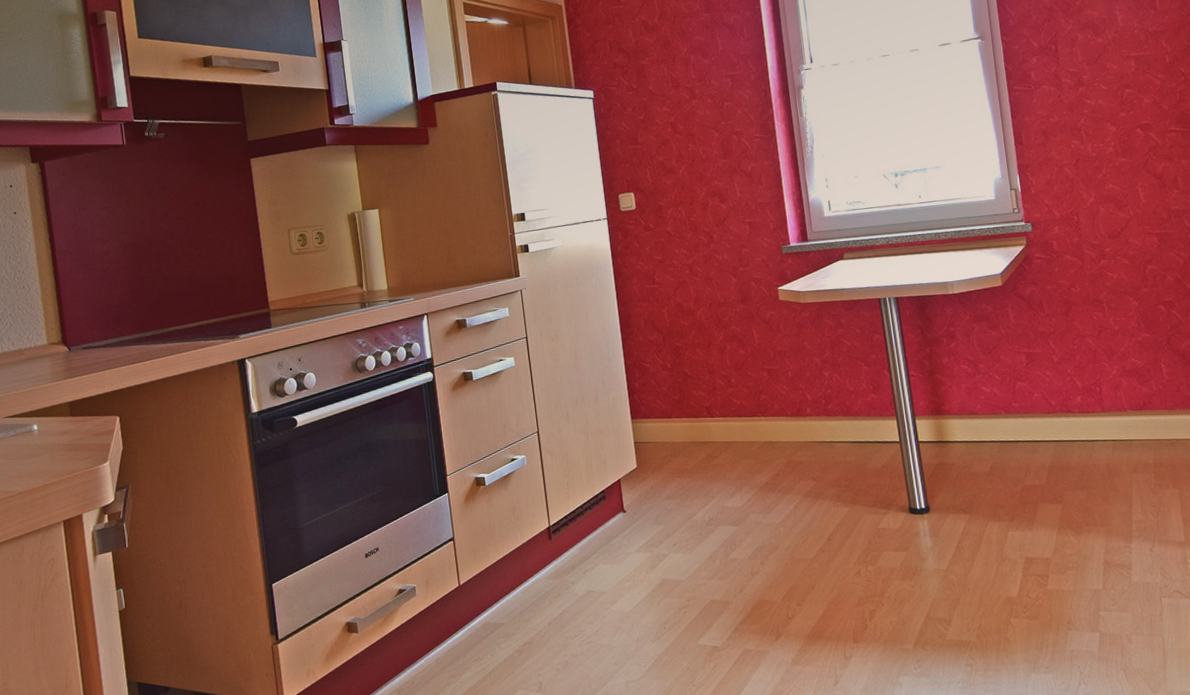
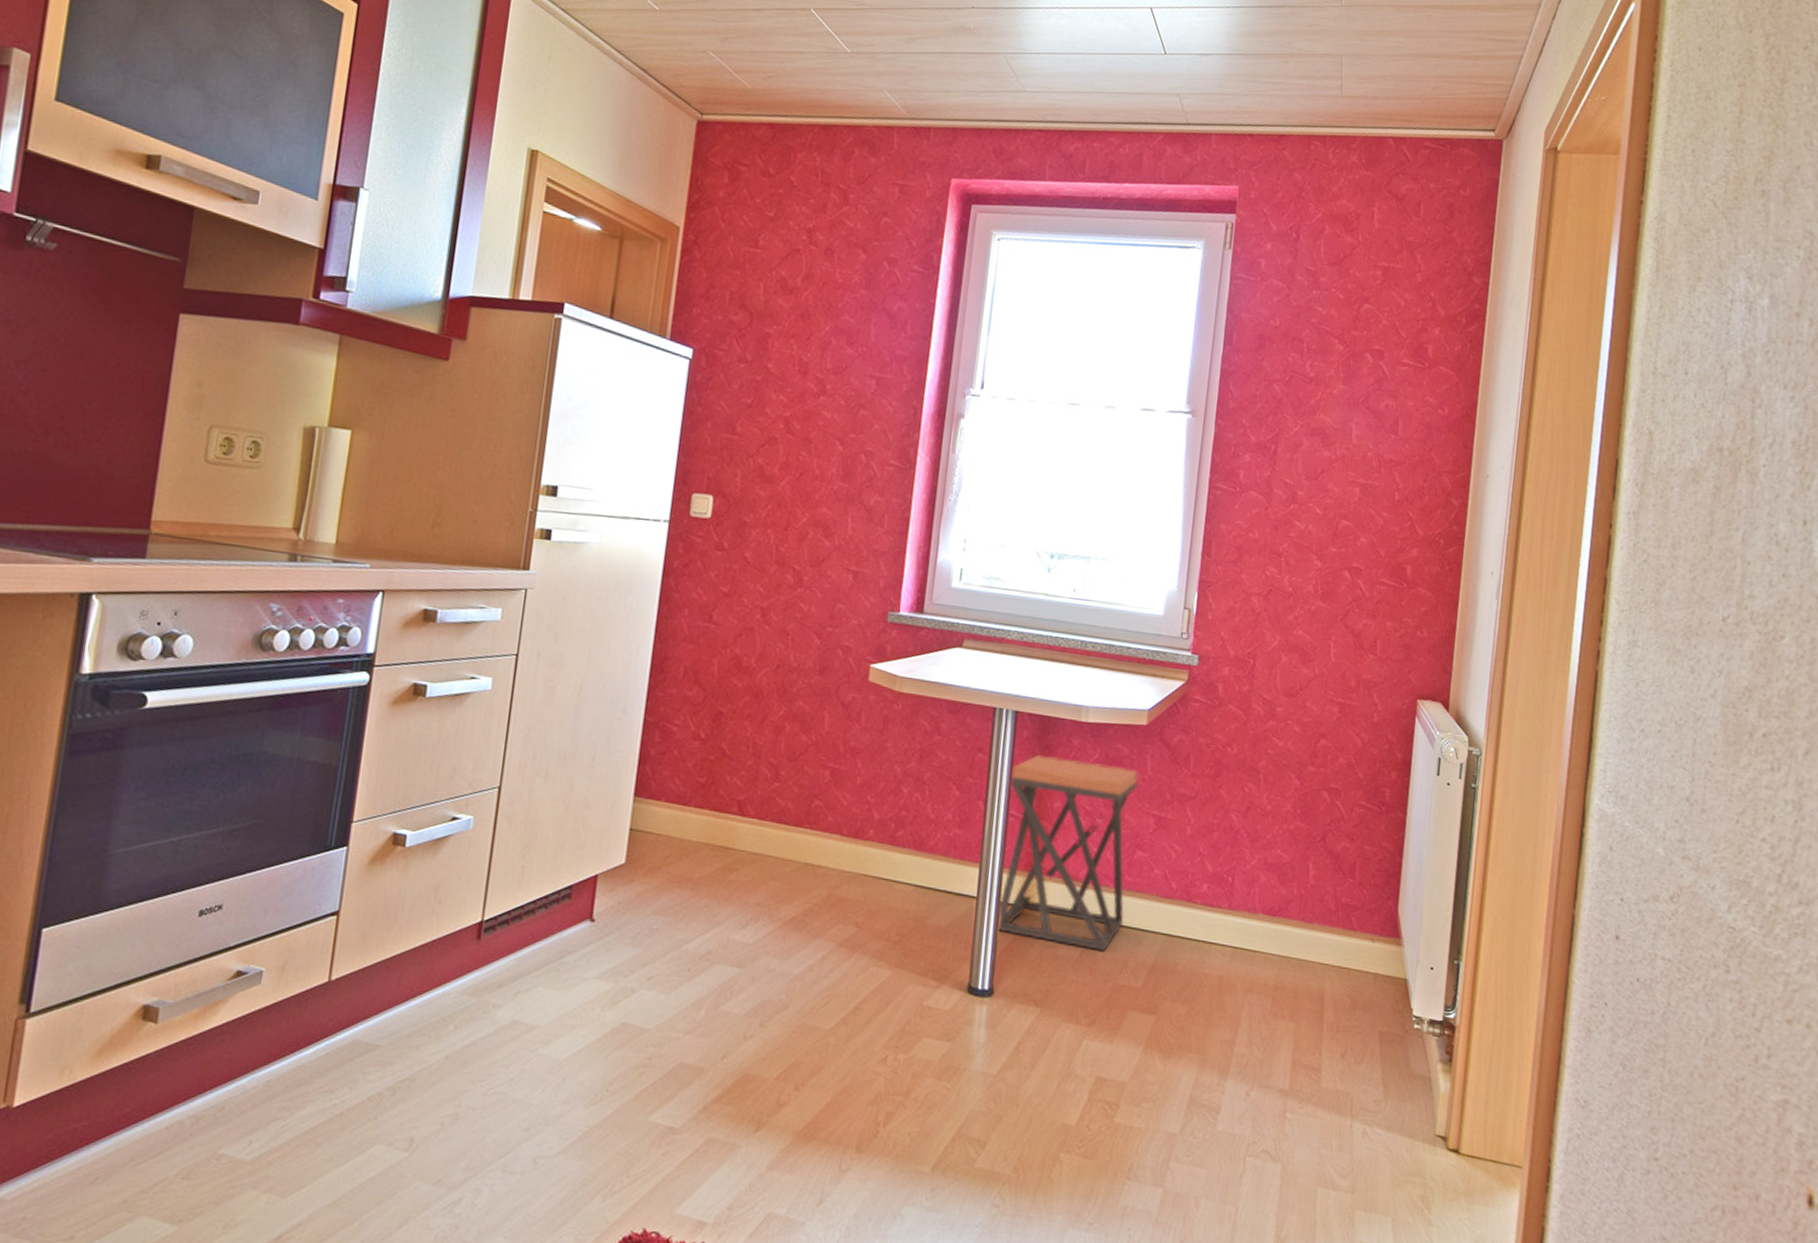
stool: none [904,321,1019,464] -> present [996,754,1139,951]

